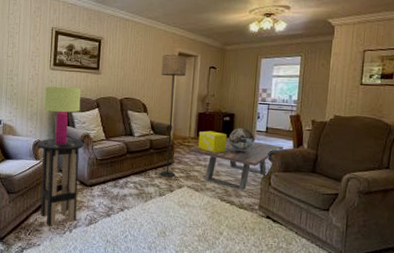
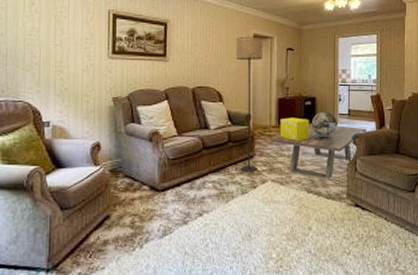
bar stool: present [37,138,84,226] -> none [96,137,153,244]
table lamp: present [44,85,82,145] -> none [102,77,147,145]

